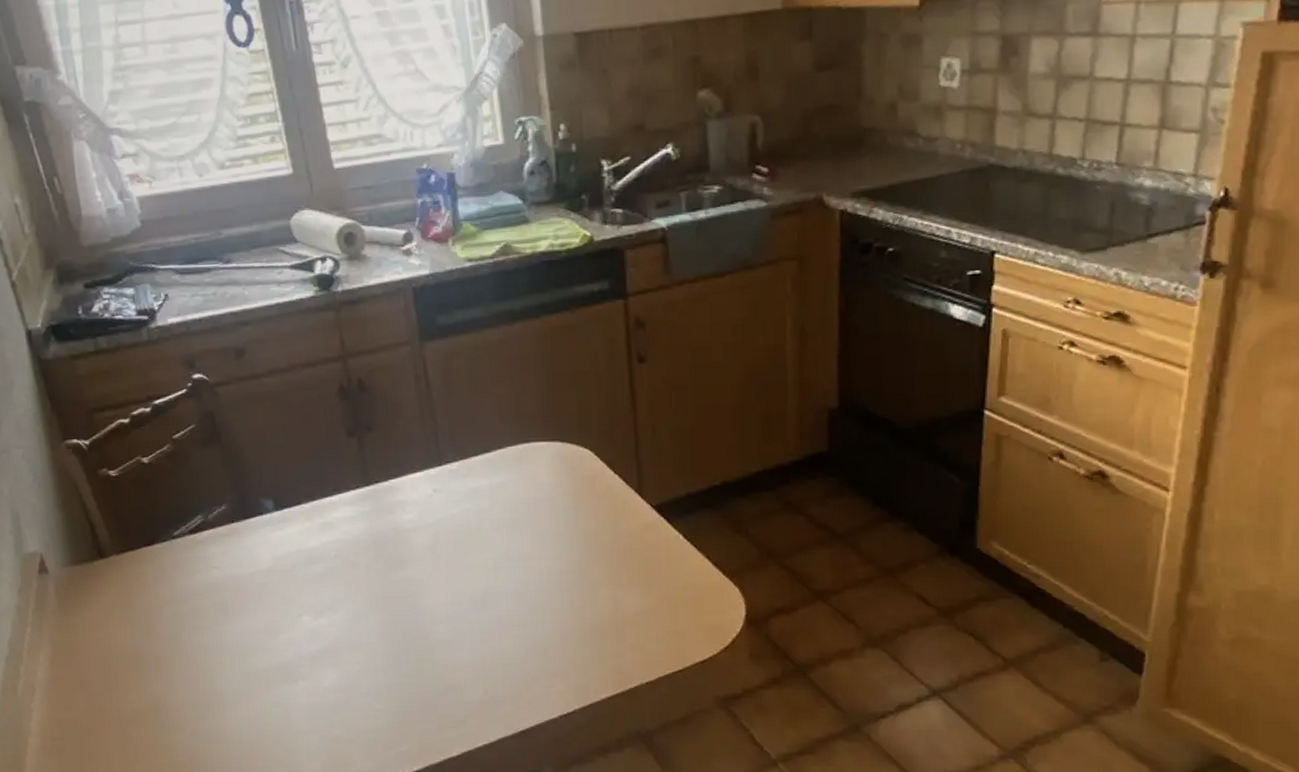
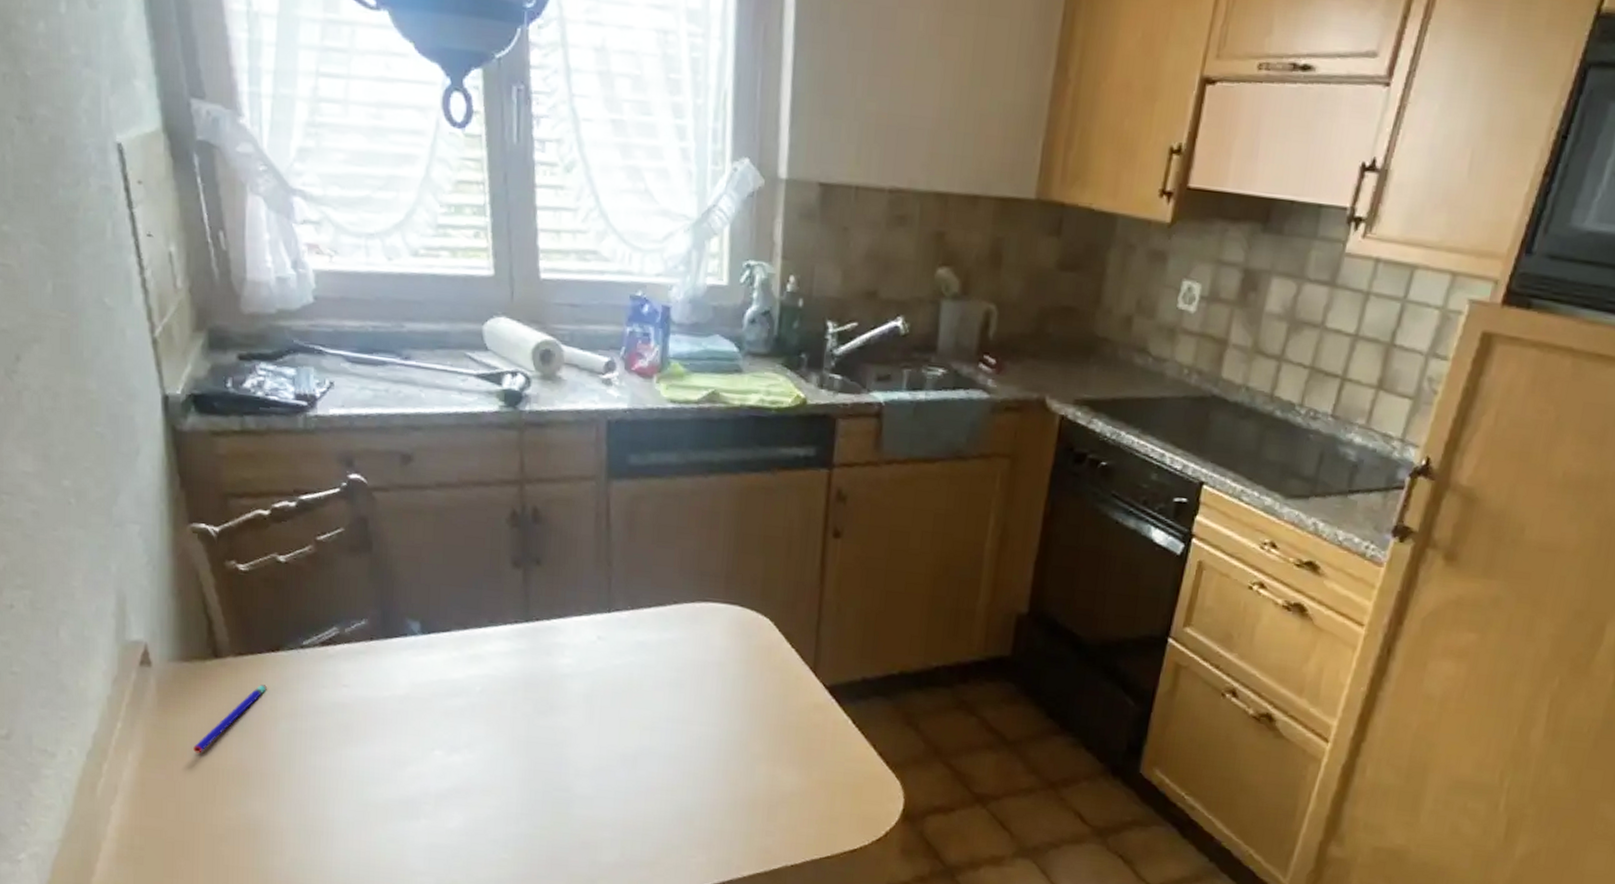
pen: none [93,577,149,646] -> present [193,684,267,754]

